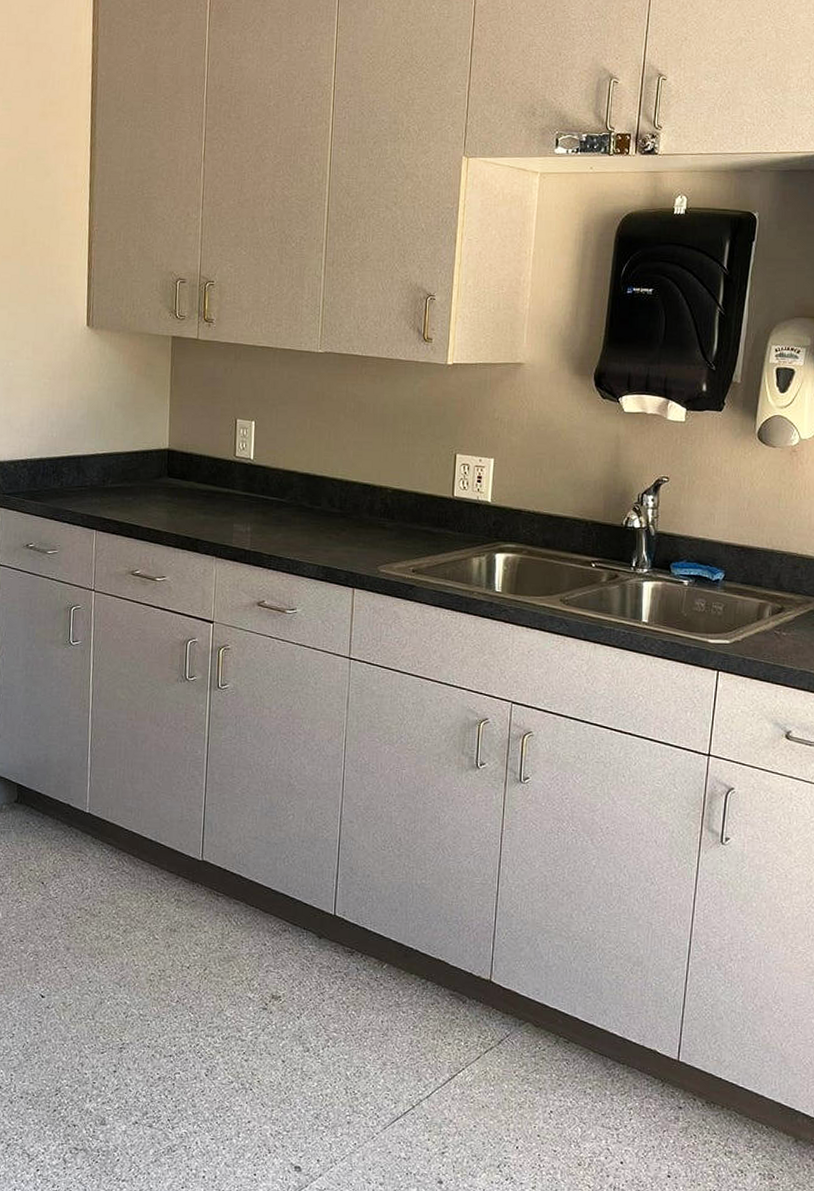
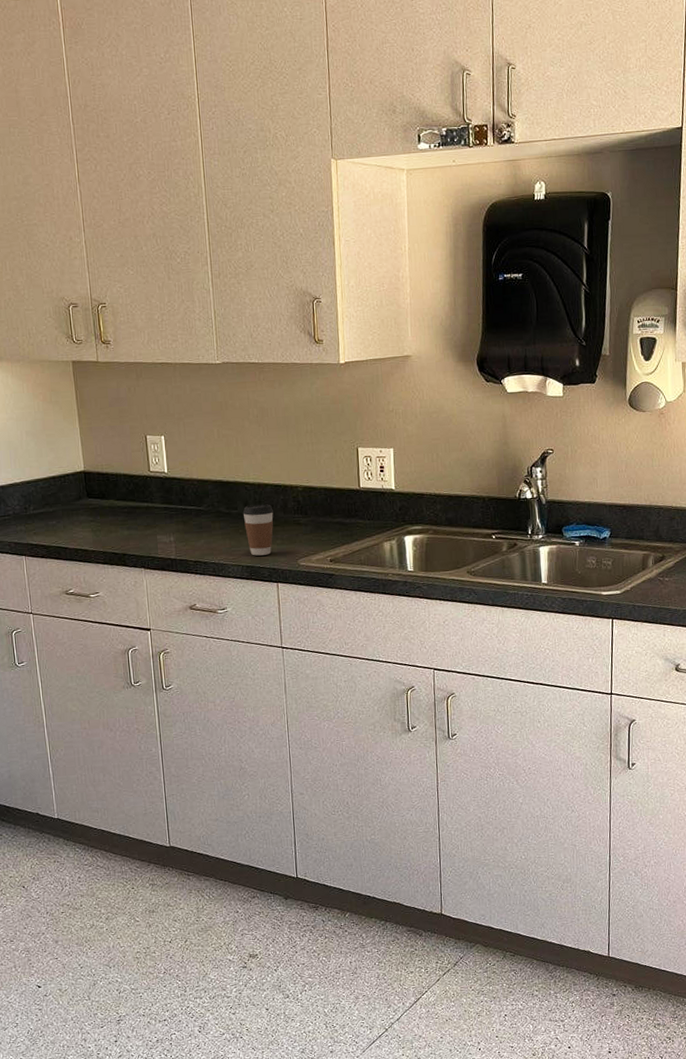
coffee cup: none [326,502,358,557] -> present [242,504,274,556]

